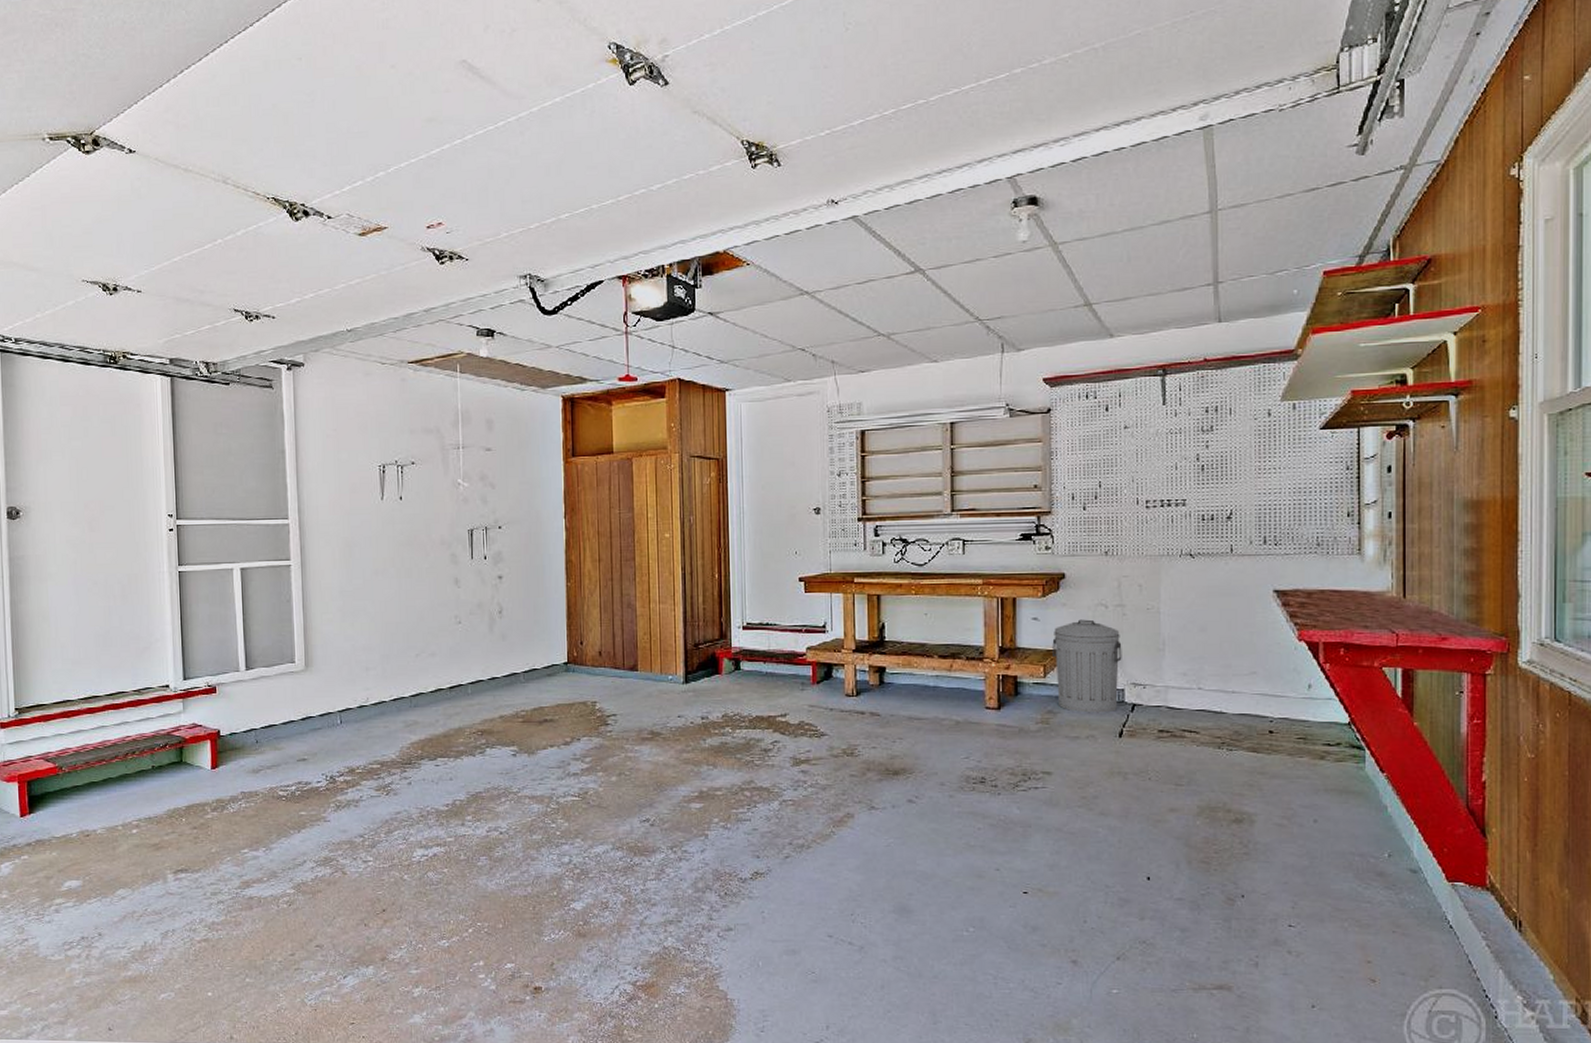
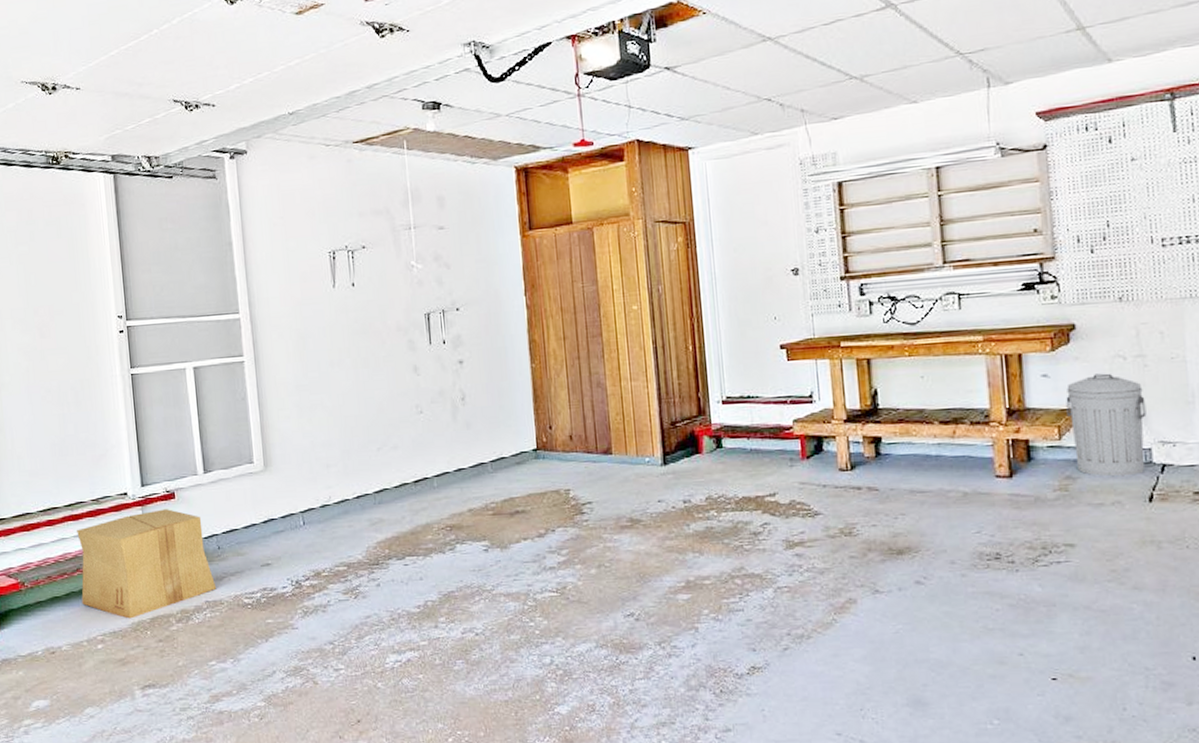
cardboard box: none [117,703,253,806] -> present [77,509,217,619]

